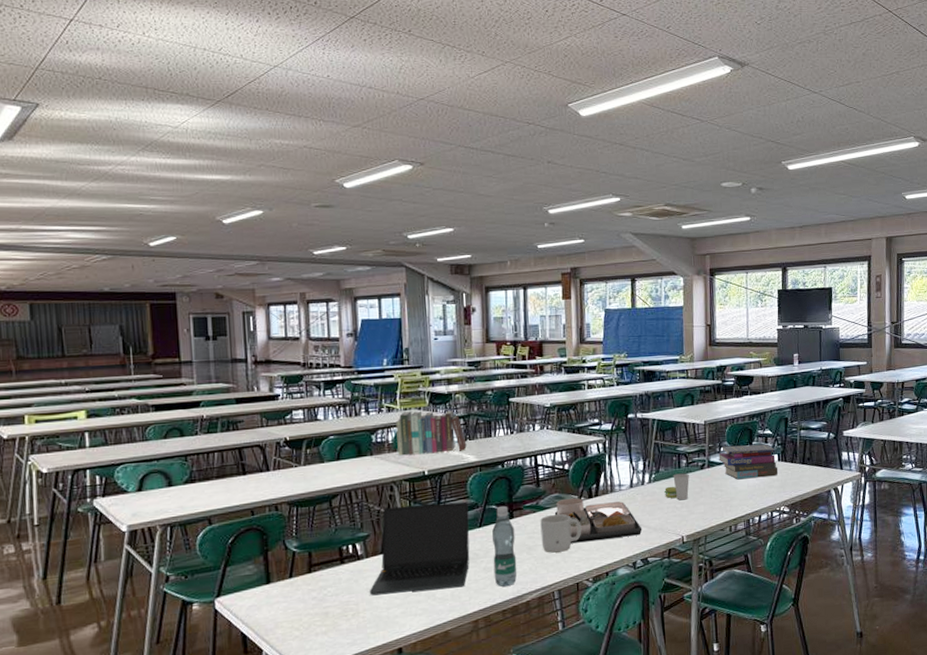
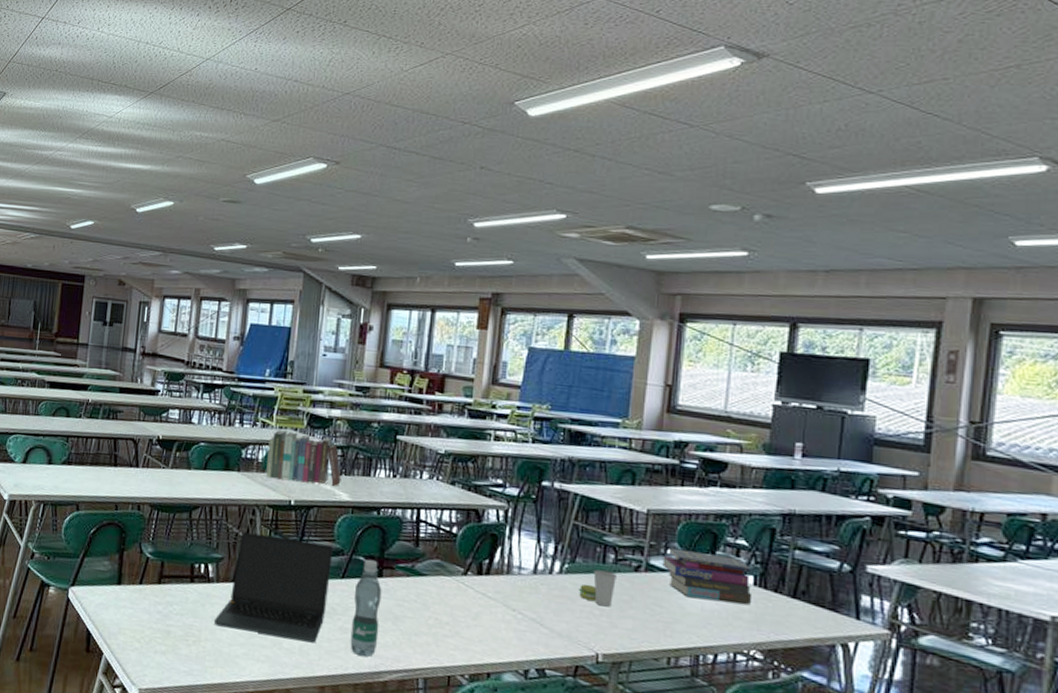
mug: present [540,514,582,553] -> none [411,583,464,633]
food tray: present [554,497,643,544] -> none [432,568,543,637]

